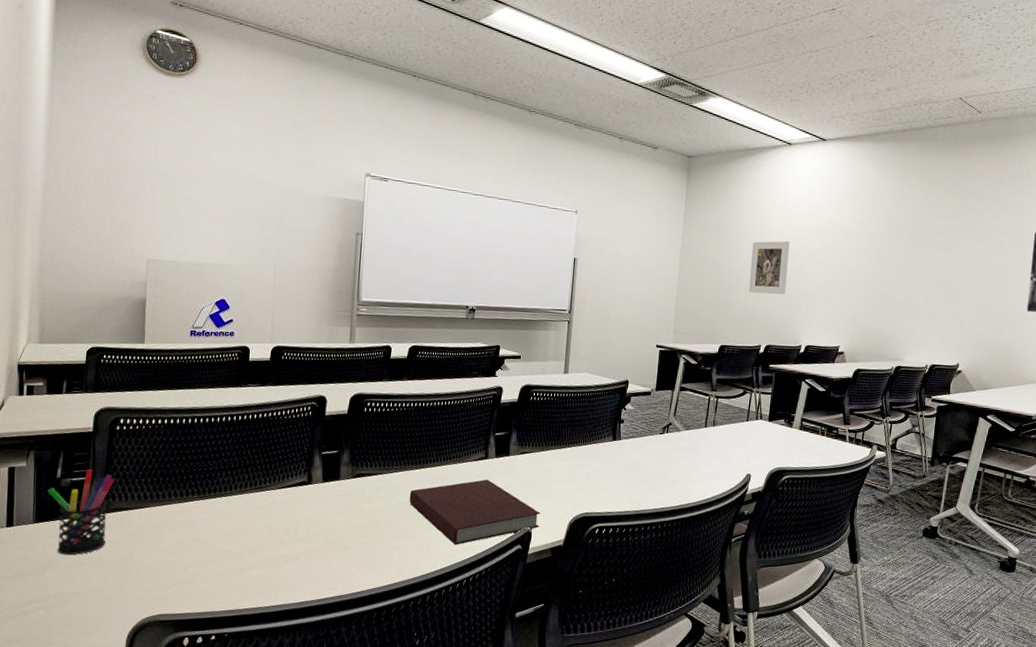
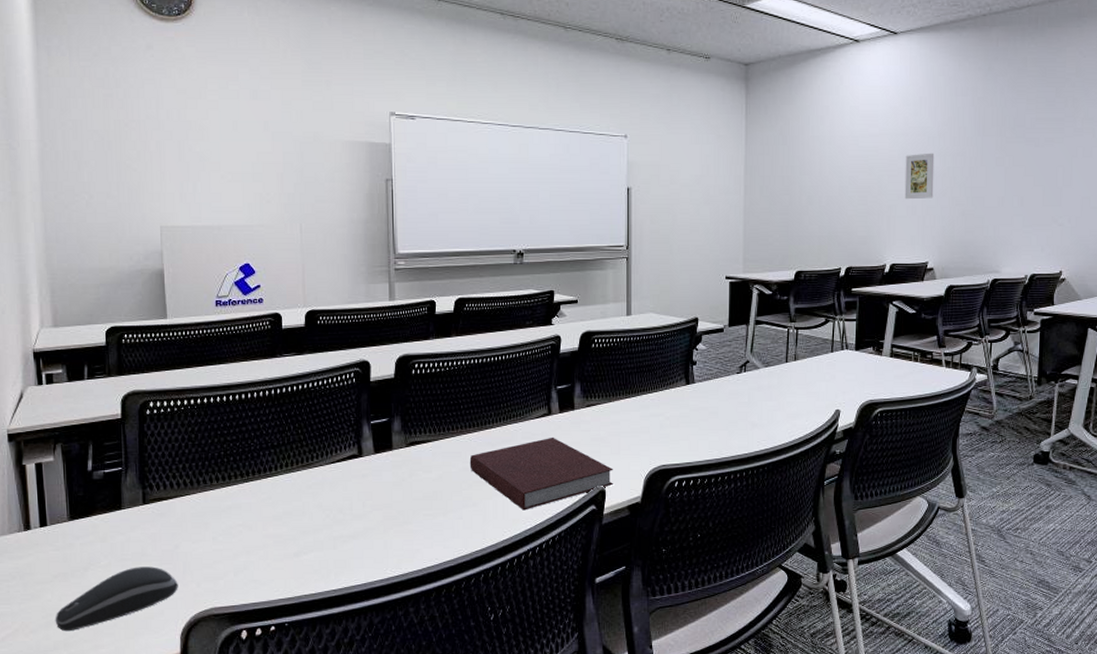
computer mouse: none [11,570,130,627] -> present [55,566,178,632]
pen holder: present [47,469,115,556] -> none [80,459,151,552]
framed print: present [749,241,790,295] -> none [823,150,865,211]
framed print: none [822,248,852,290] -> present [904,153,935,200]

